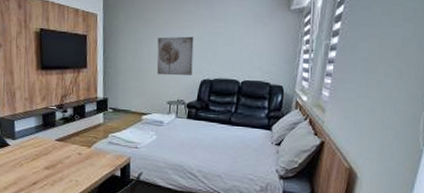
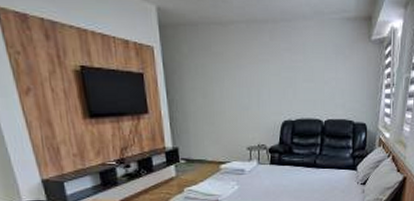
wall art: present [156,36,194,76] -> none [230,72,272,118]

